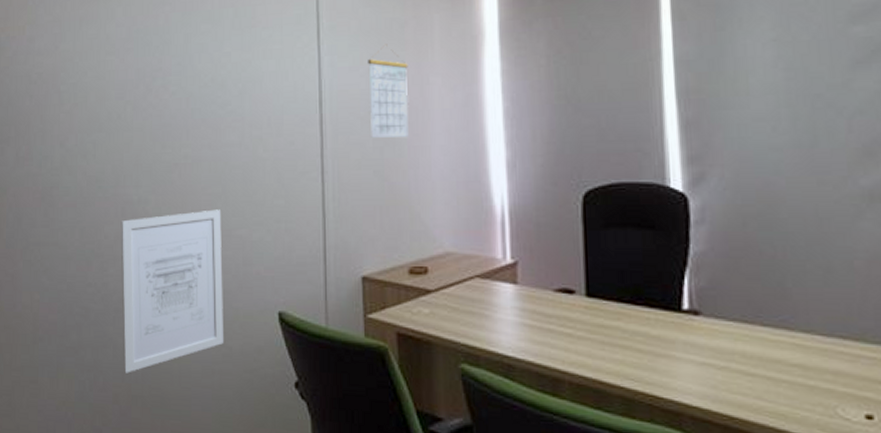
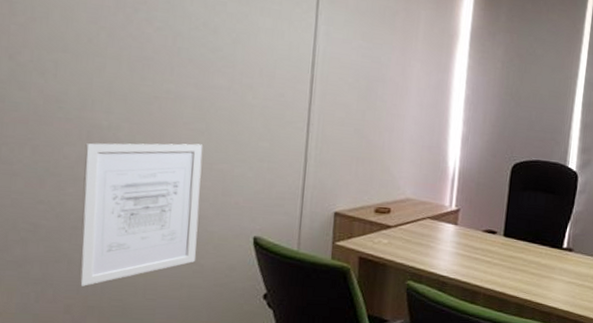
calendar: present [368,44,408,138] -> none [355,26,395,105]

